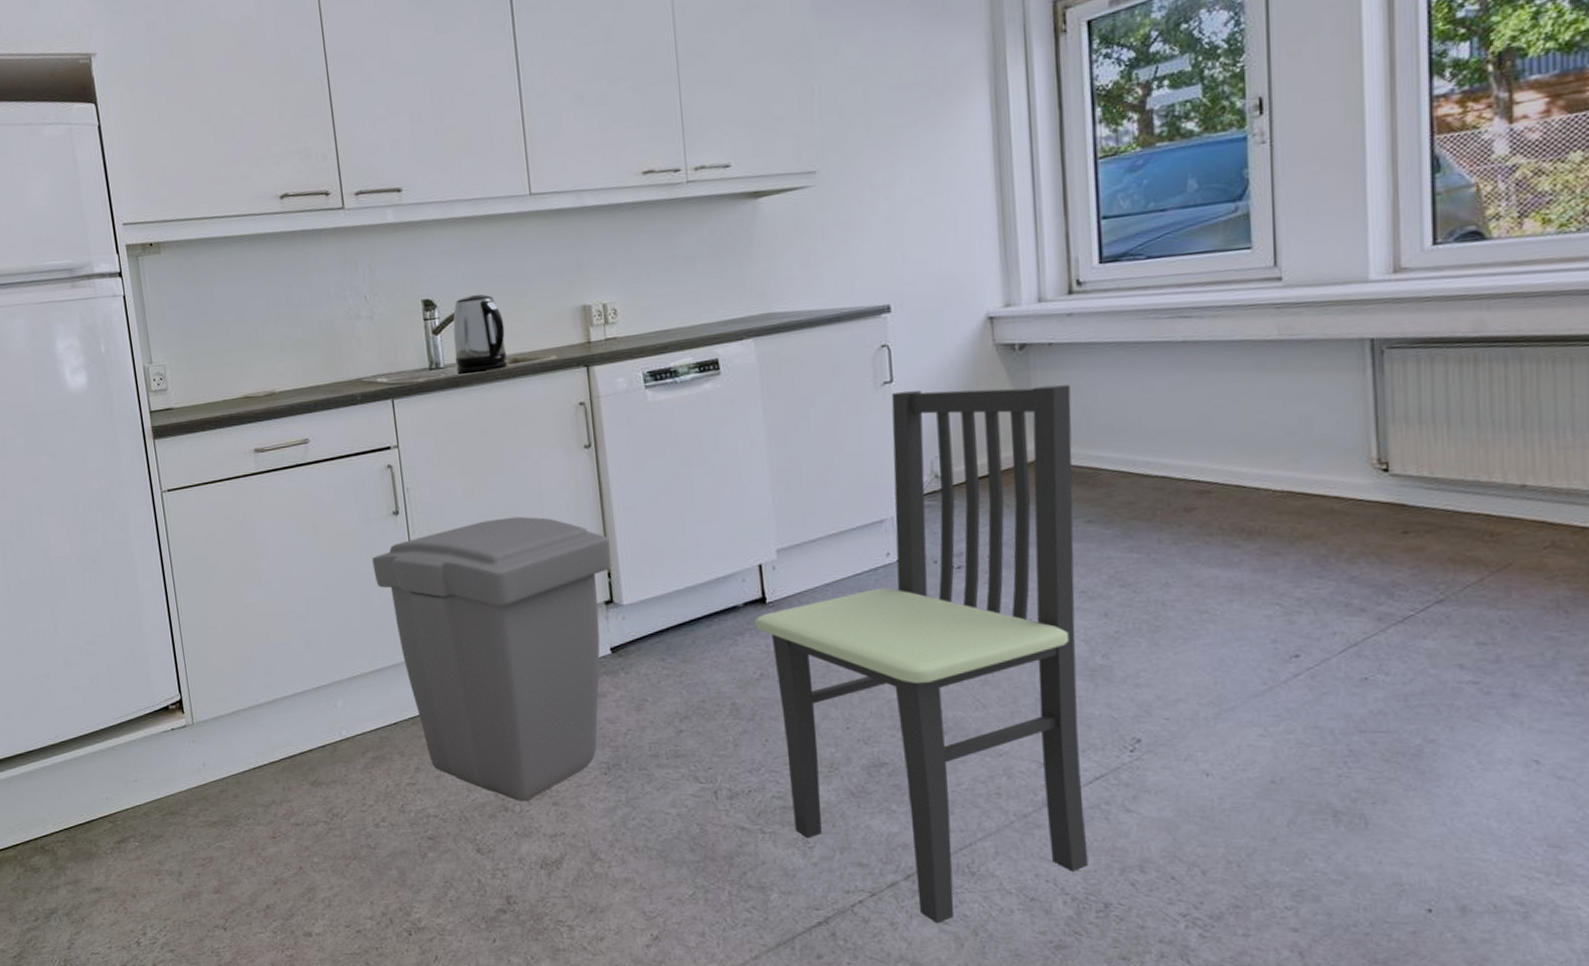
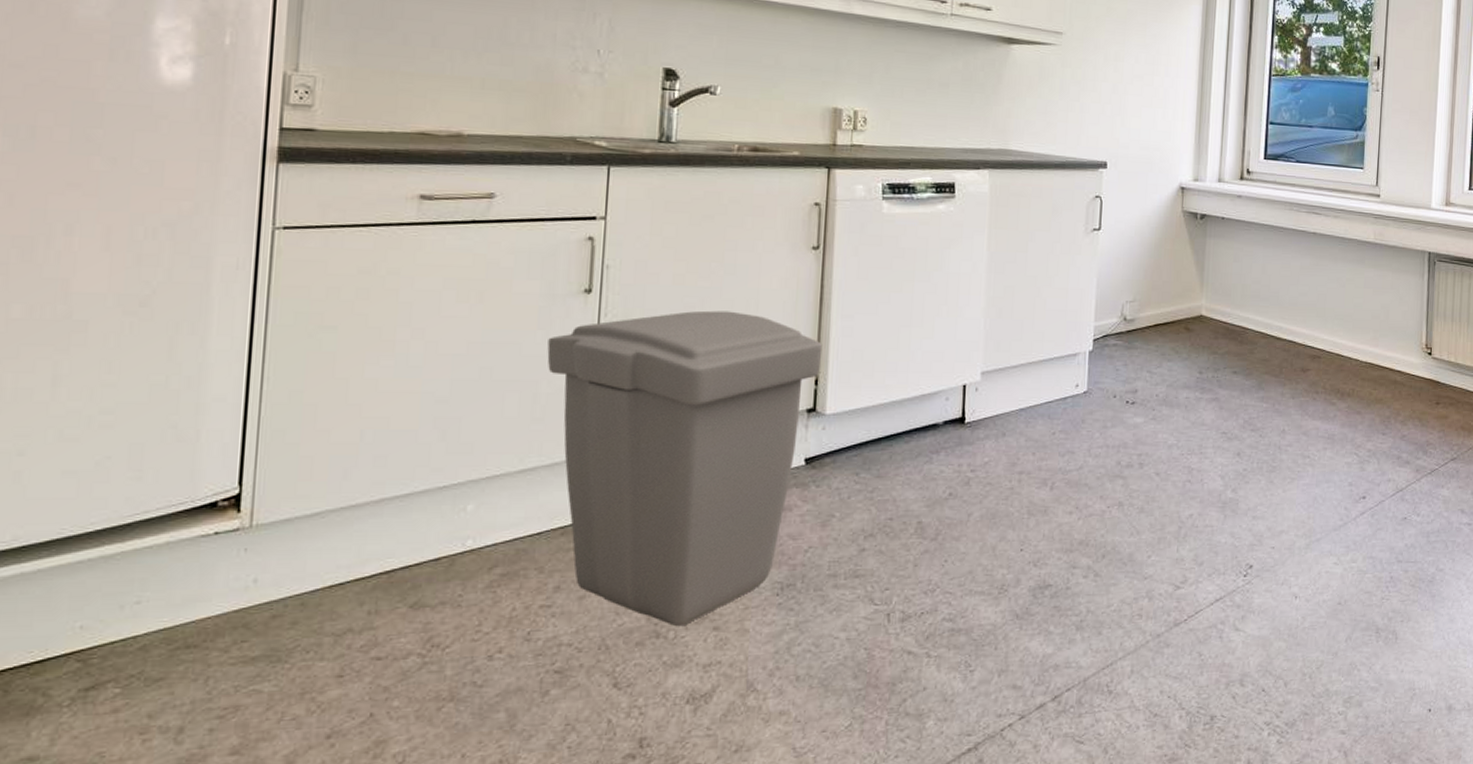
kettle: present [453,294,508,374] -> none [689,73,750,156]
dining chair: present [754,384,1089,924] -> none [951,239,1233,744]

